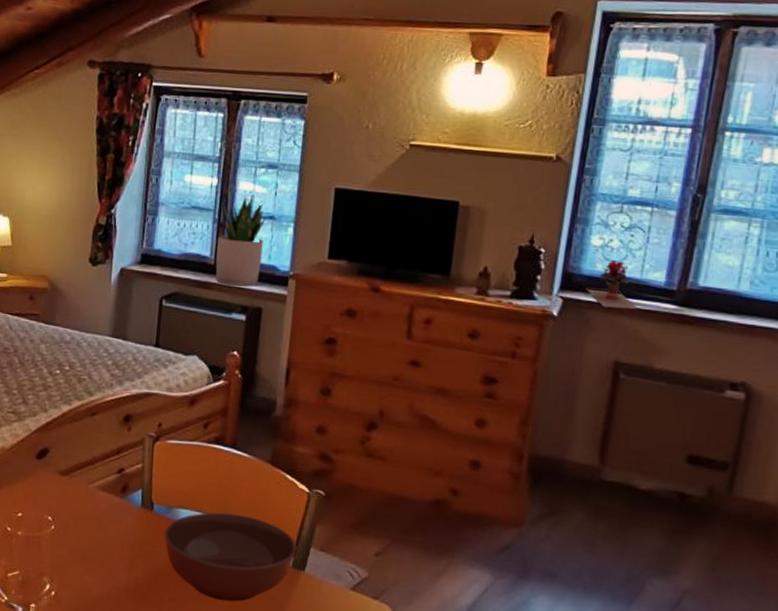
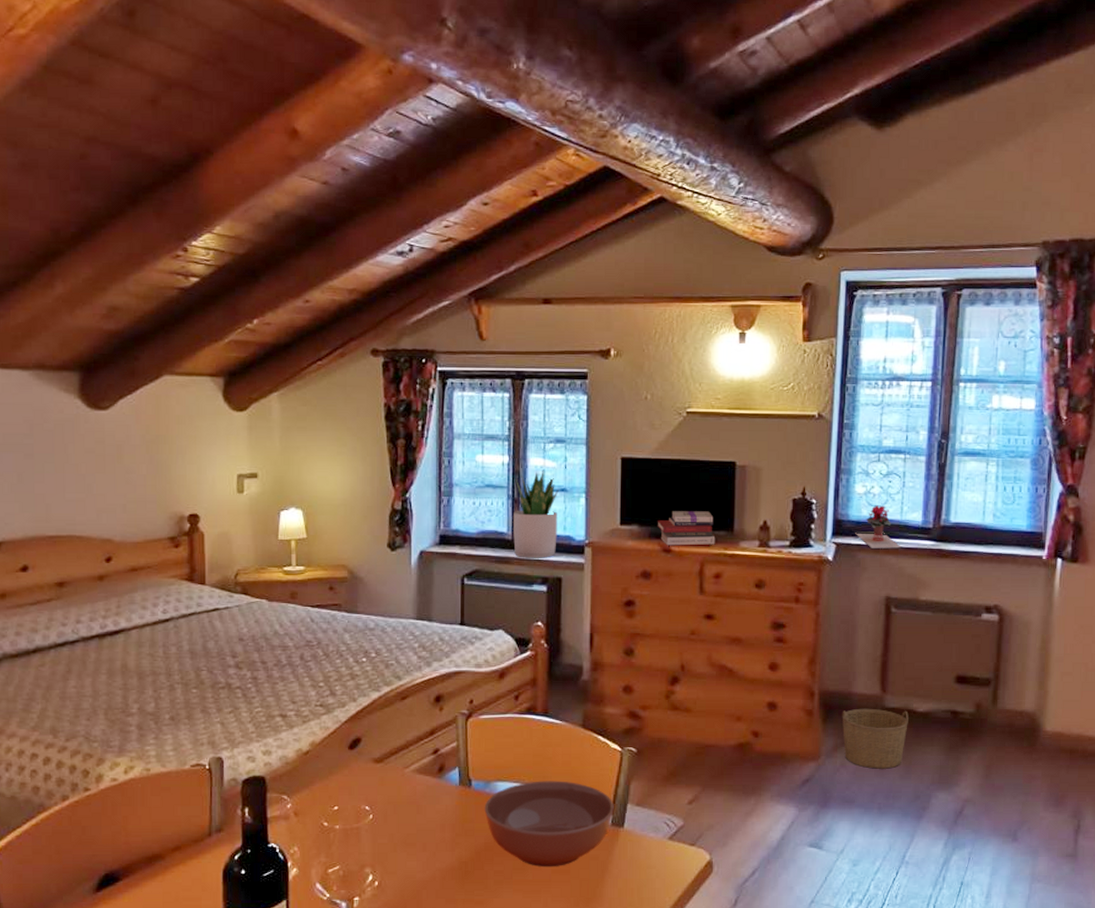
books: none [367,248,430,290] -> present [657,511,716,547]
basket: none [551,478,628,547] -> present [842,708,909,769]

